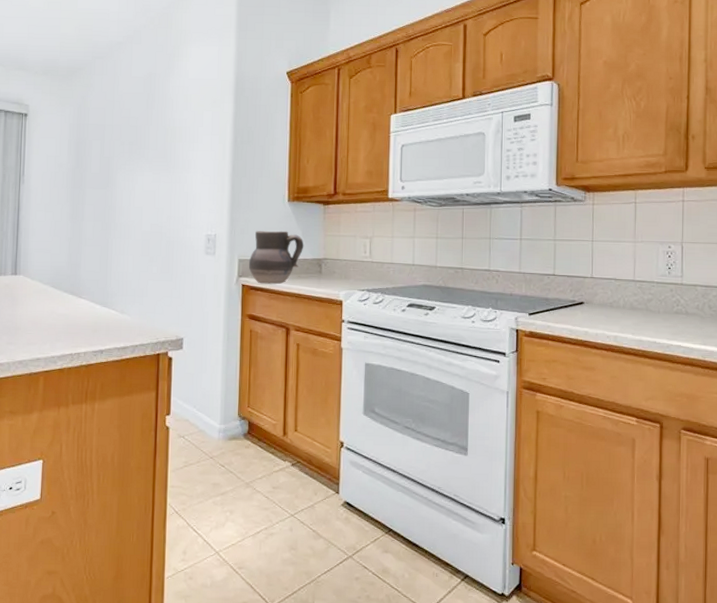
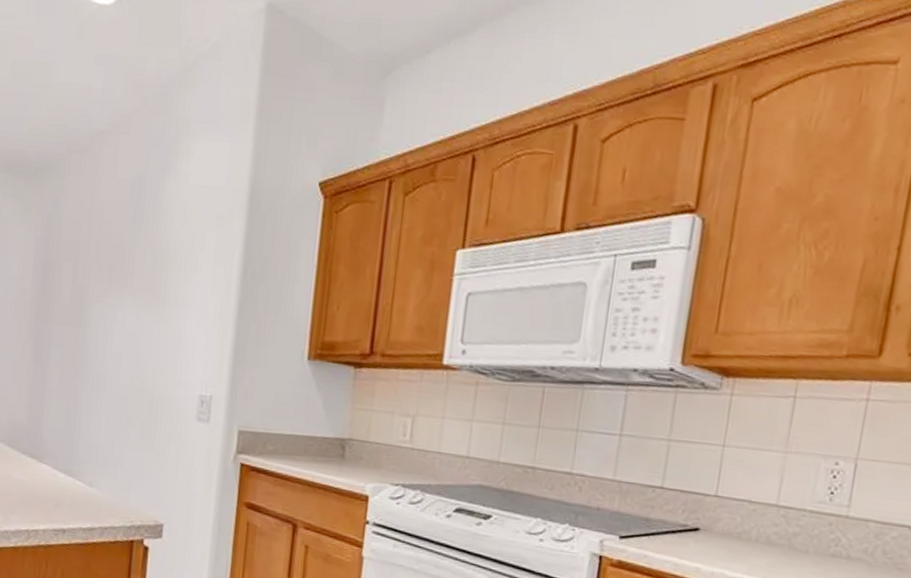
ceramic jug: present [248,230,304,285] -> none [250,395,325,468]

